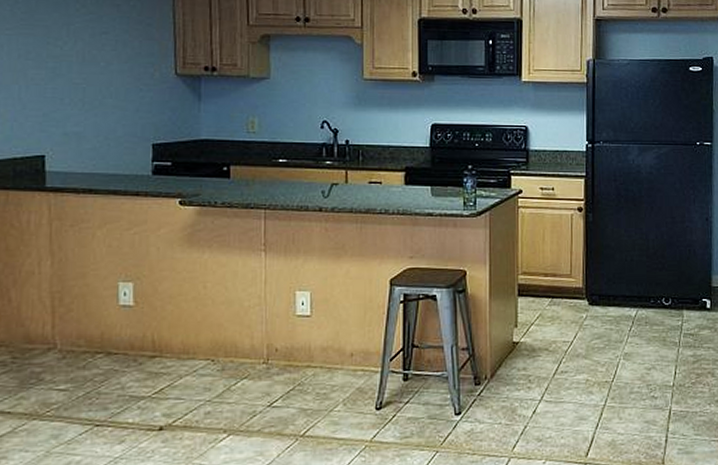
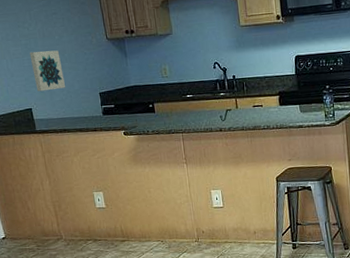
wall art: none [56,78,103,134] -> present [29,50,65,92]

